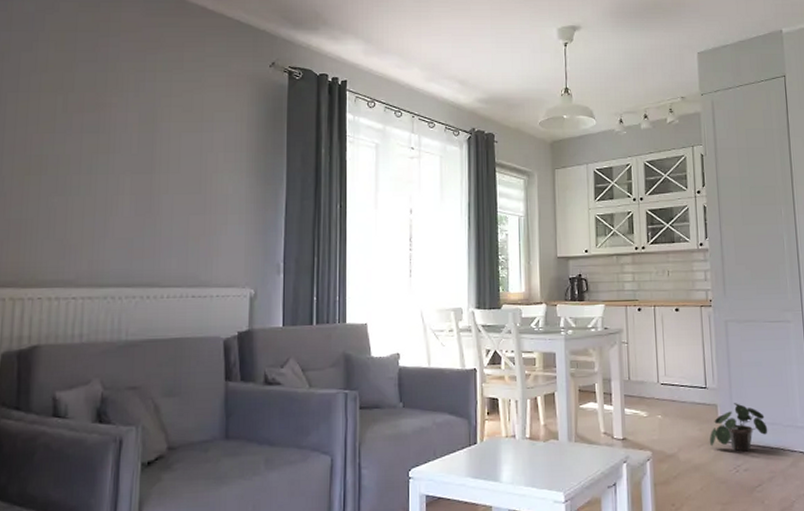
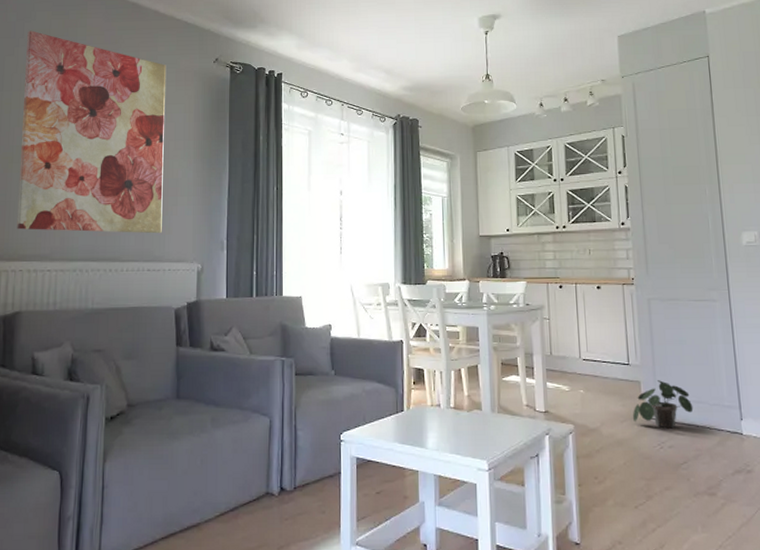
wall art: none [34,23,215,256] -> present [16,30,167,234]

